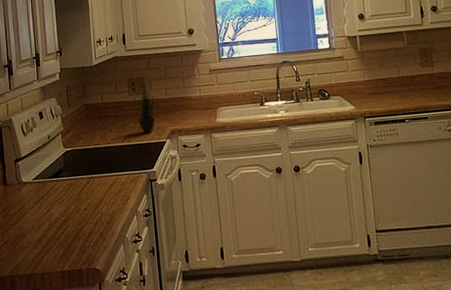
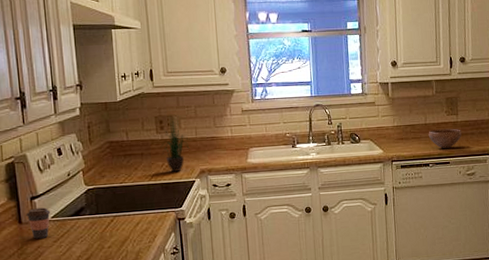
coffee cup: none [10,169,33,201] -> present [26,207,51,239]
bowl: none [402,81,439,104] -> present [428,128,462,149]

